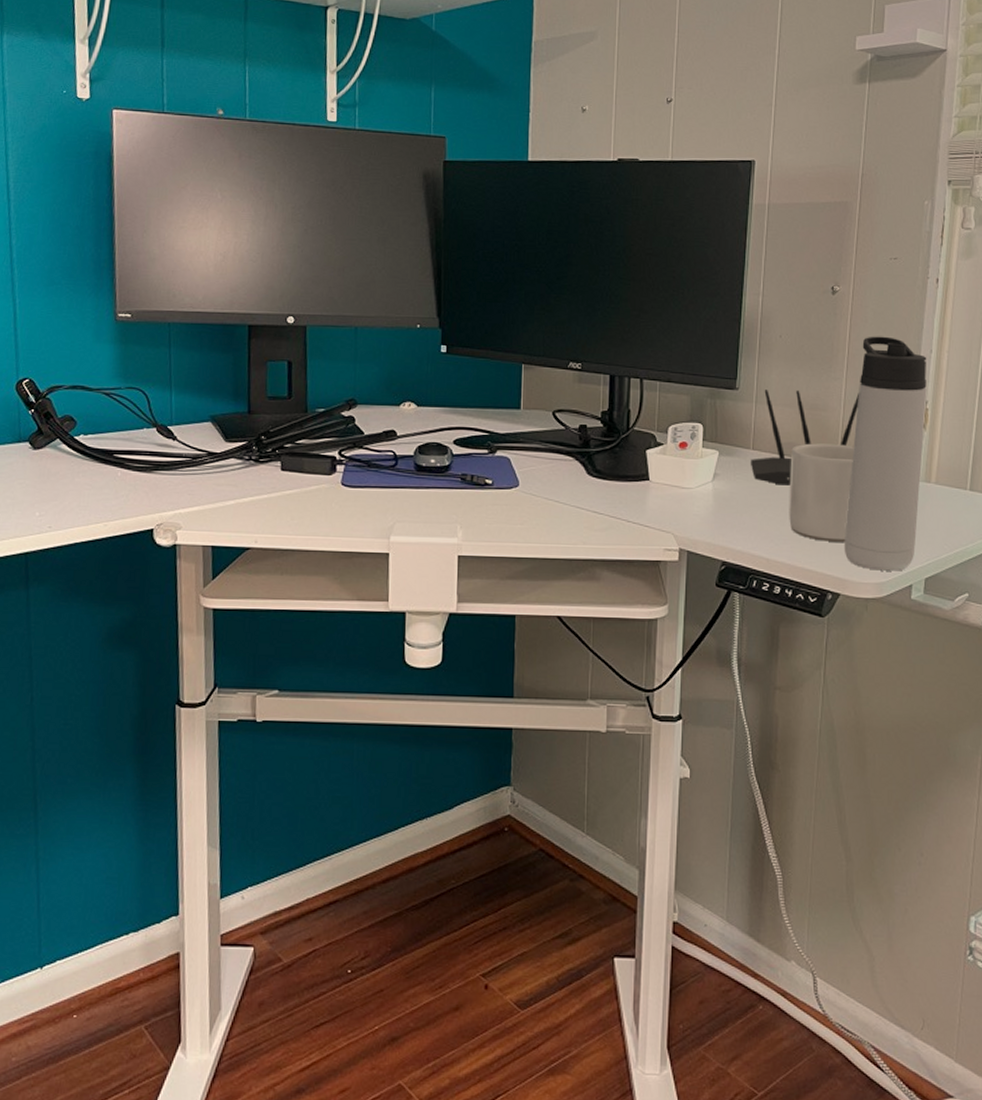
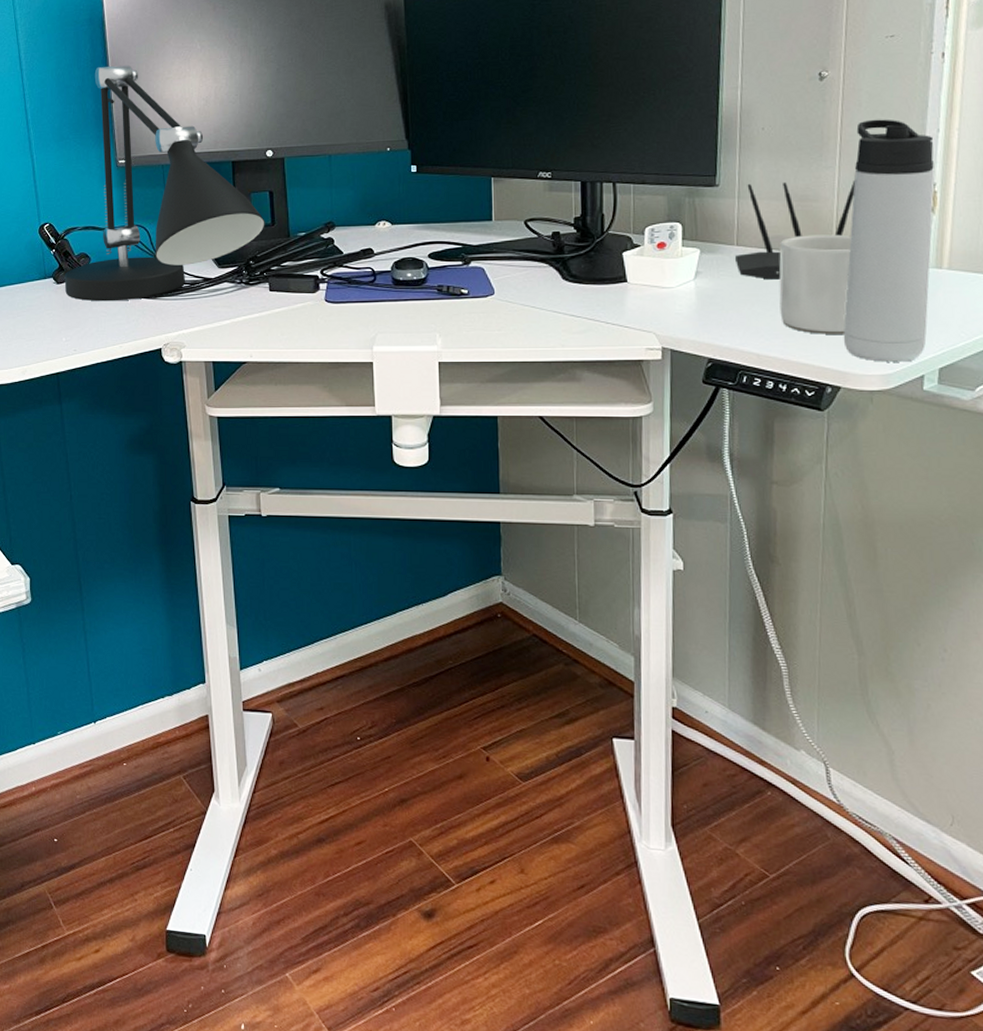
desk lamp: none [42,206,281,473] -> present [64,65,265,302]

